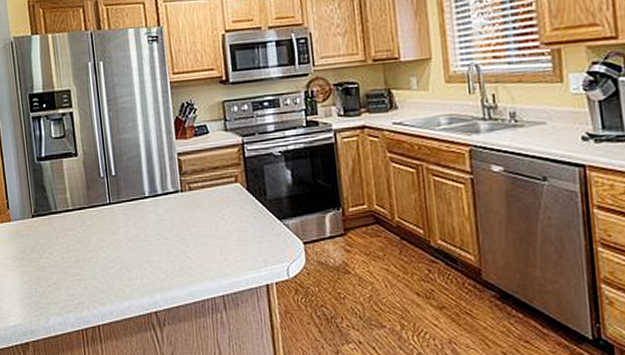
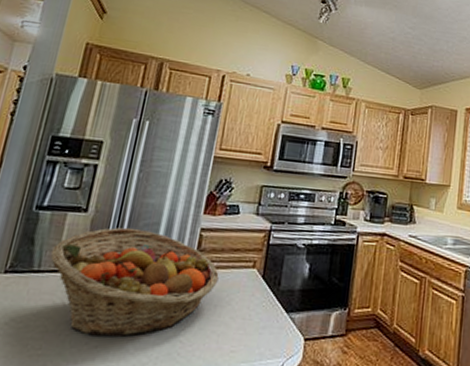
fruit basket: none [61,163,207,260] -> present [50,227,219,337]

